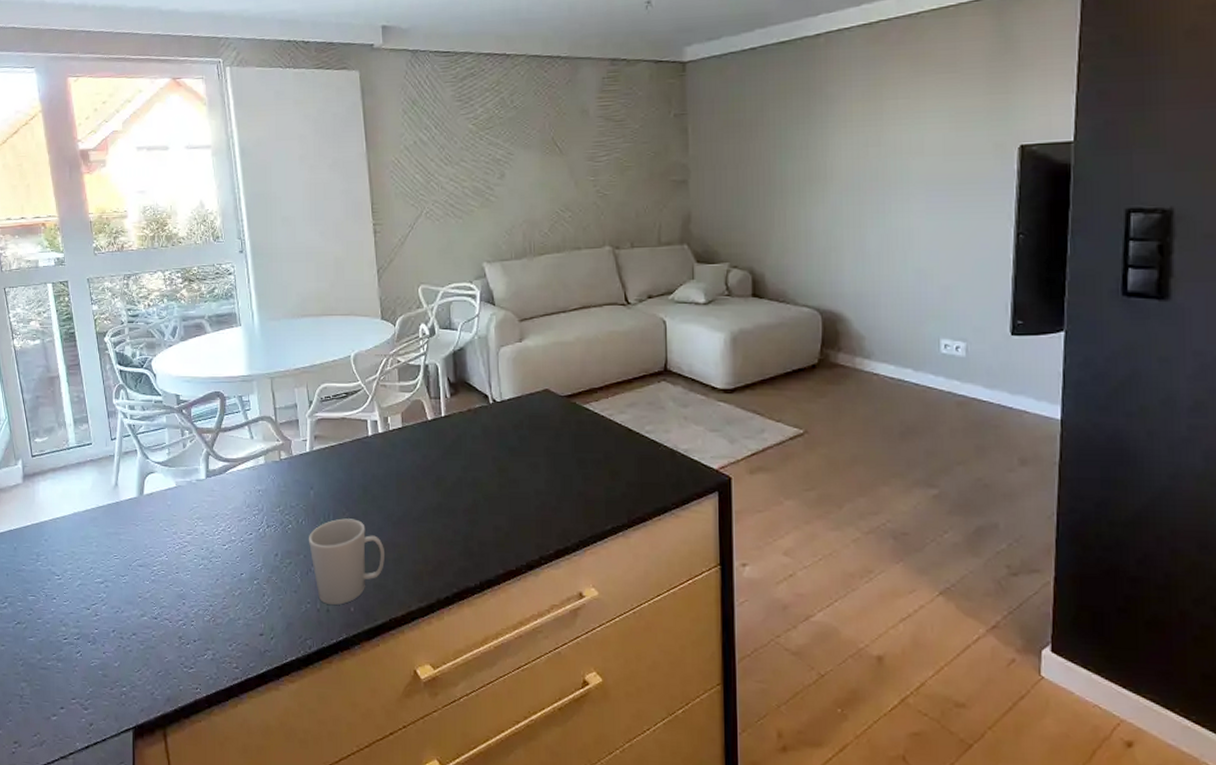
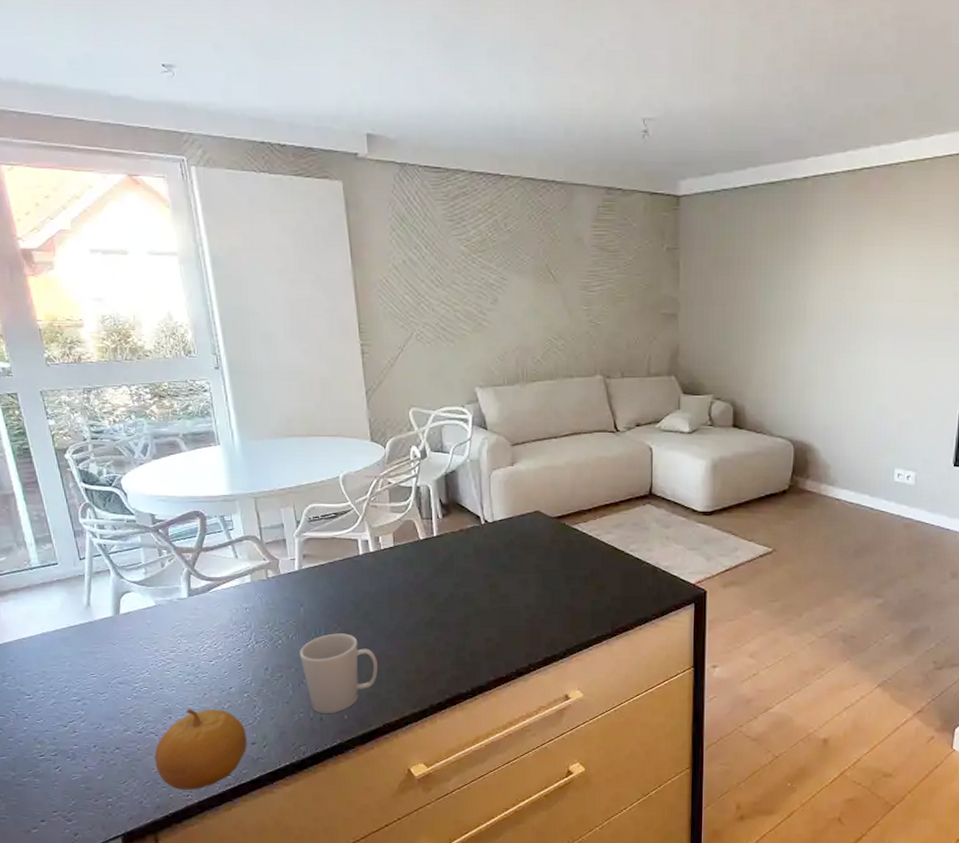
fruit: none [168,595,255,683] -> present [154,709,247,790]

